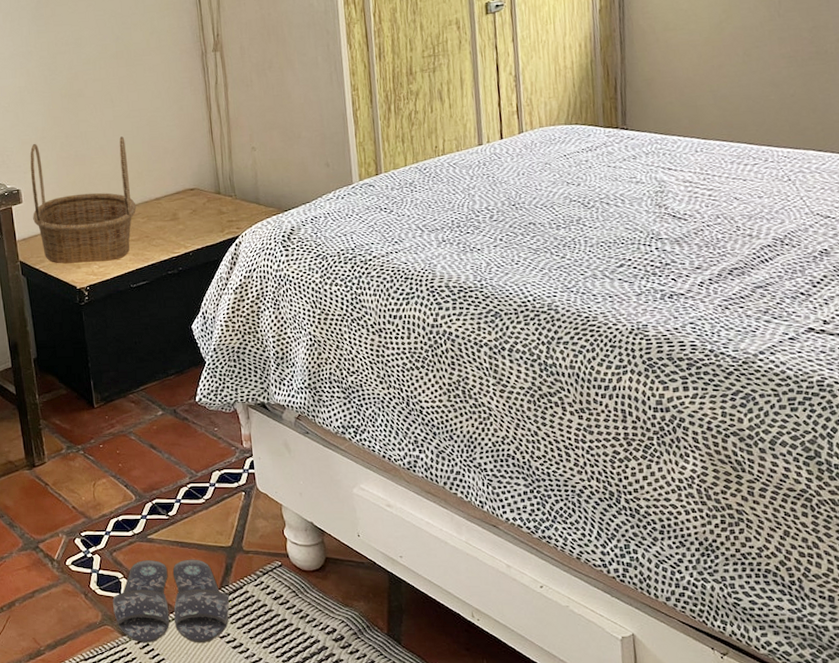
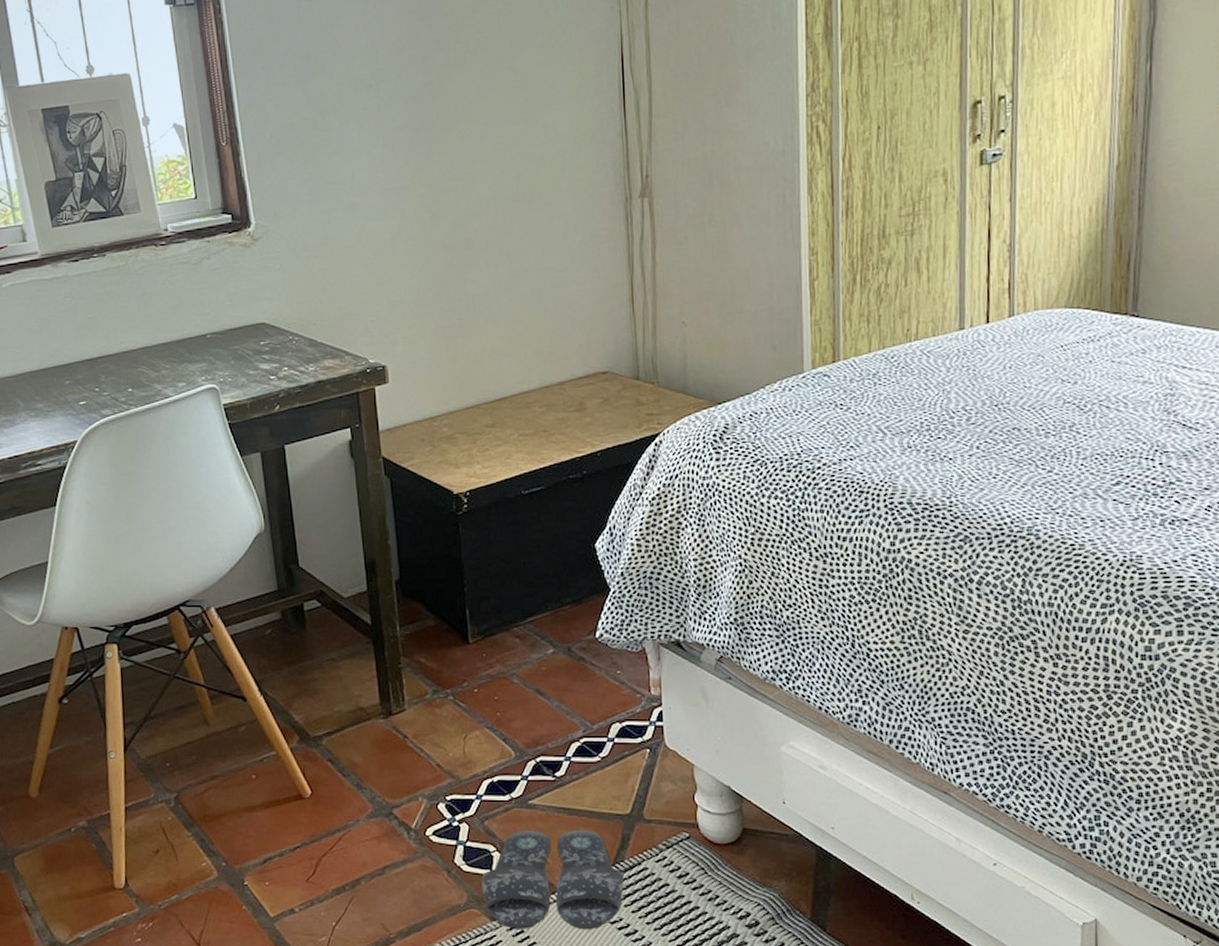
basket: present [30,136,137,264] -> none [400,302,534,462]

